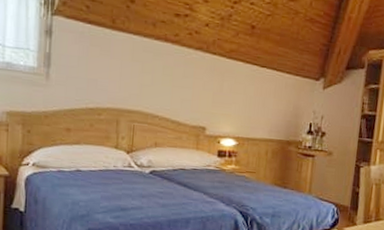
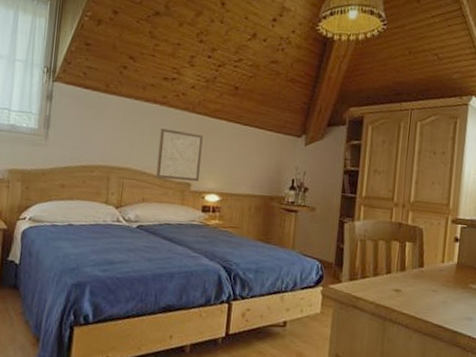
wall art: none [169,69,218,126] -> present [156,128,203,182]

